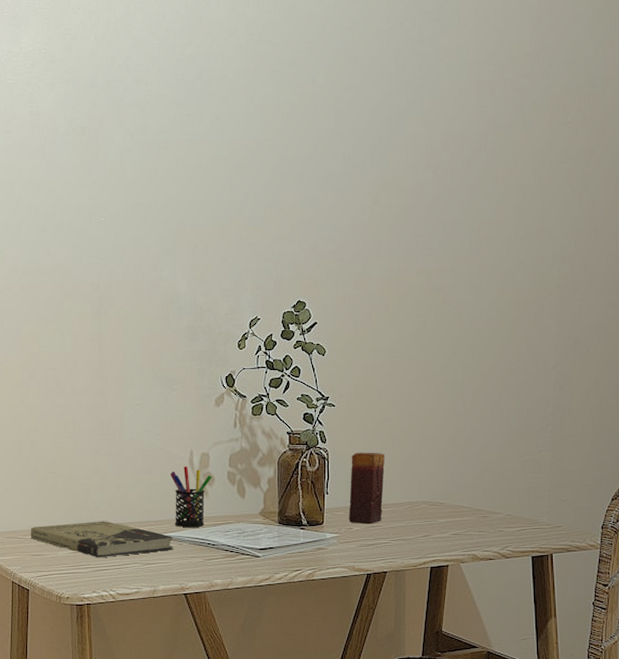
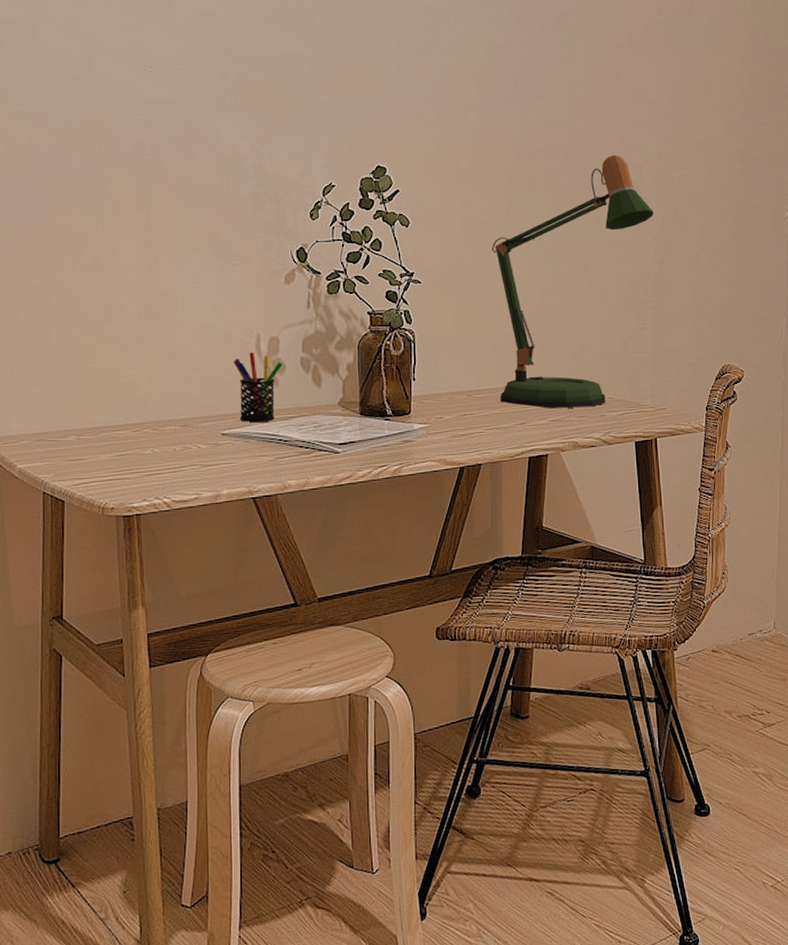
book: present [30,521,173,558] -> none [65,417,238,461]
candle: present [348,452,385,525] -> none [438,333,477,413]
desk lamp: none [400,288,554,523] -> present [492,155,653,408]

